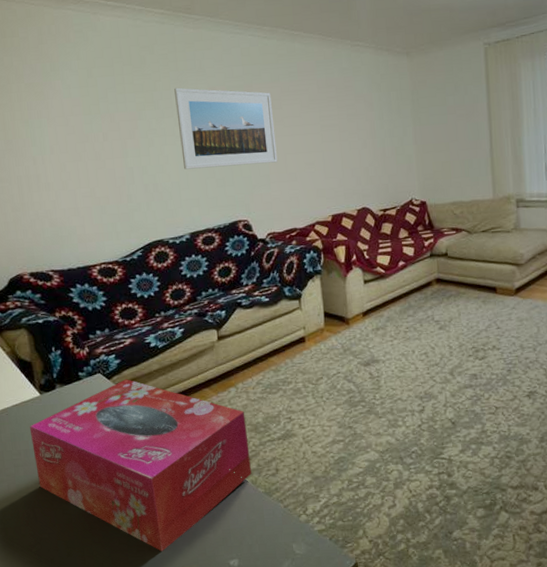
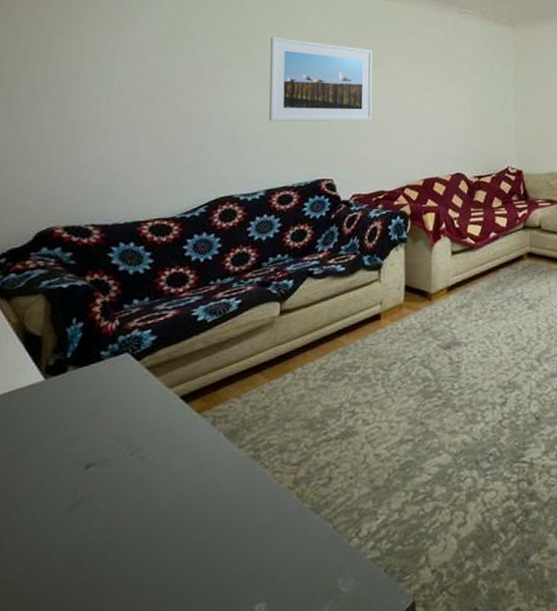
tissue box: present [29,379,252,552] -> none [16,360,300,595]

